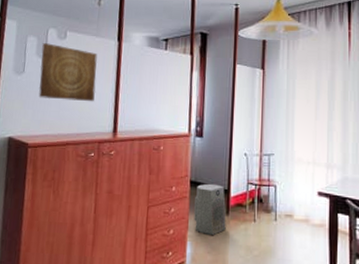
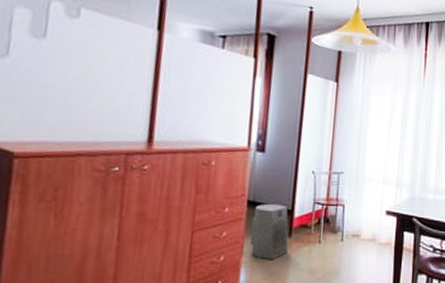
wall art: present [38,43,98,102] -> none [32,19,127,104]

